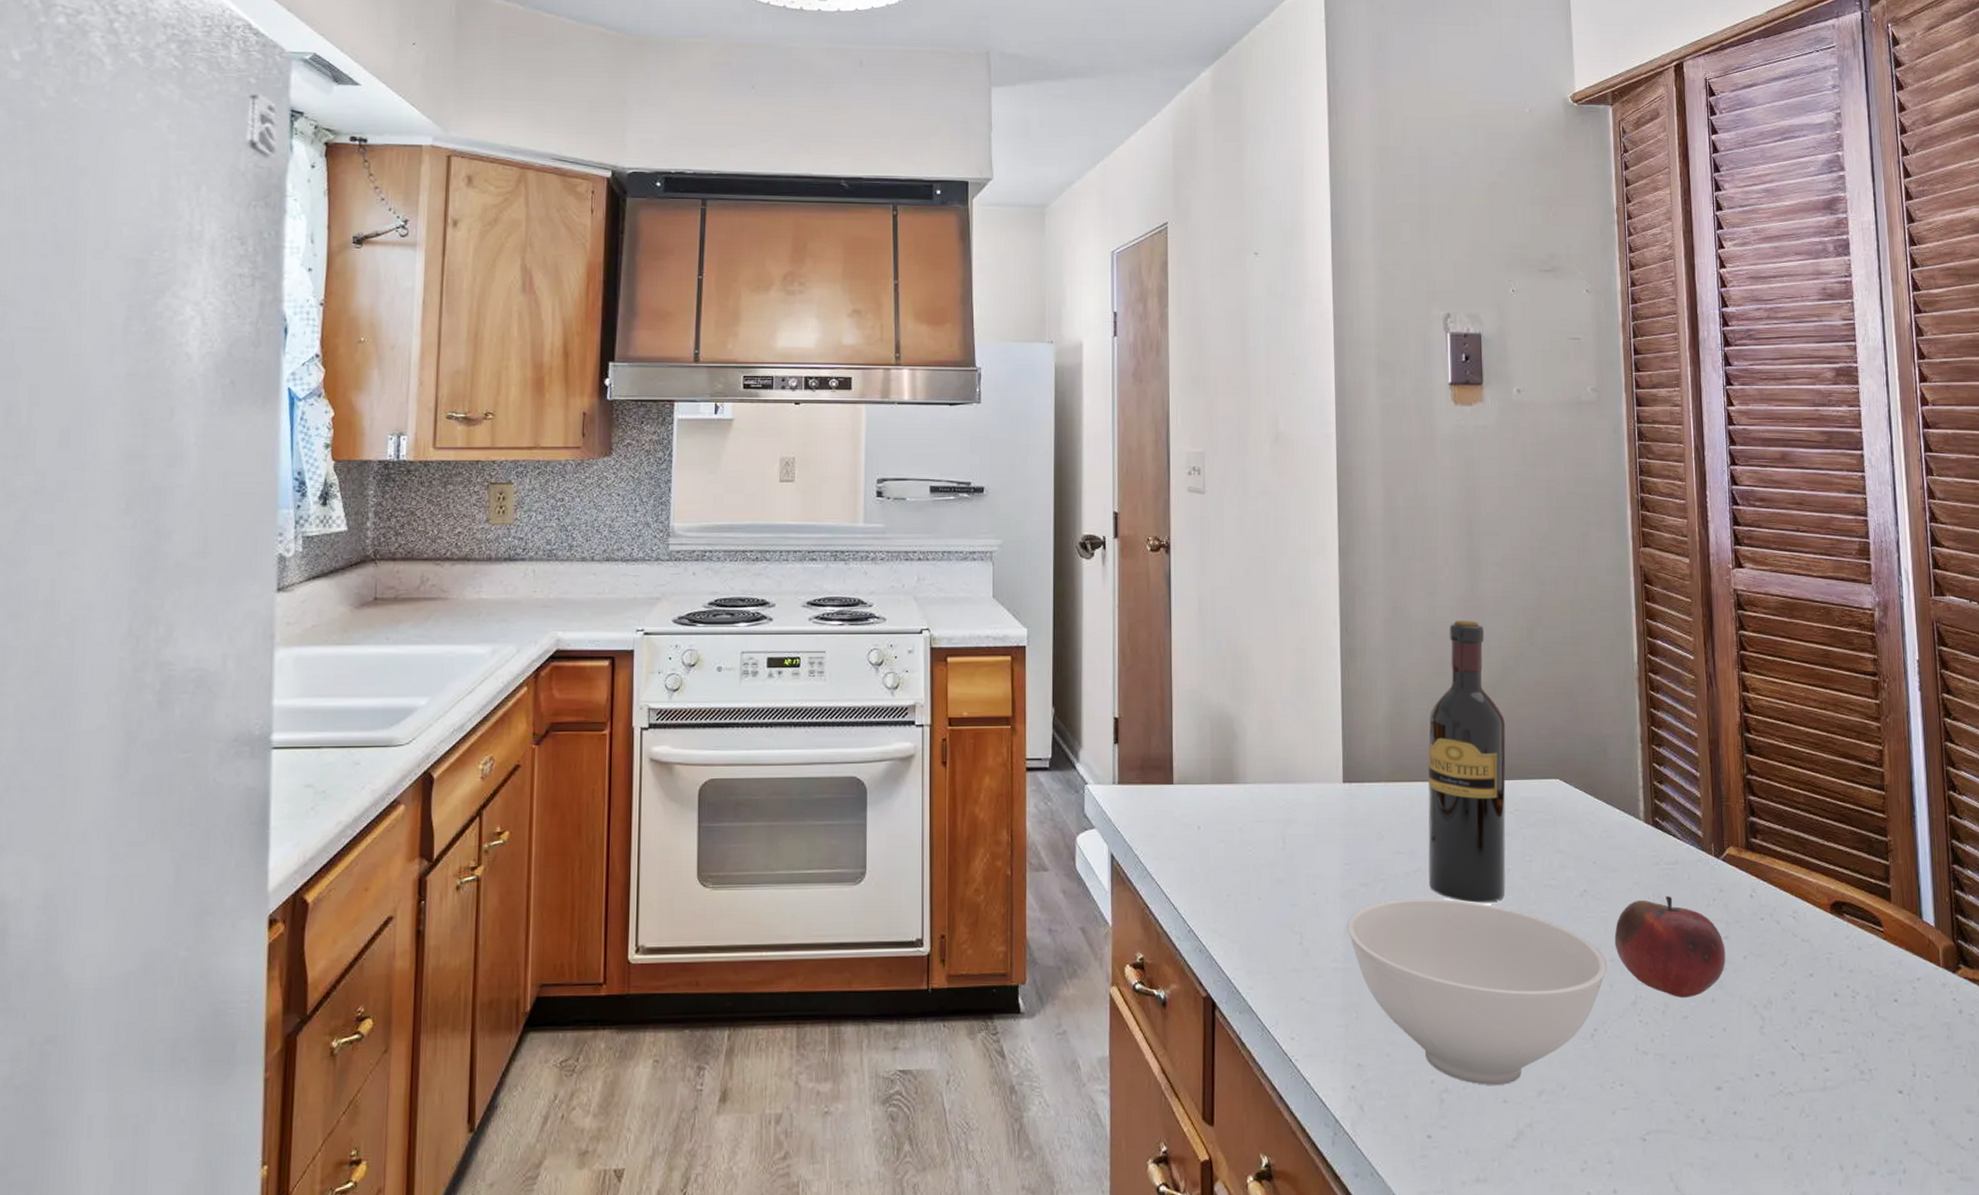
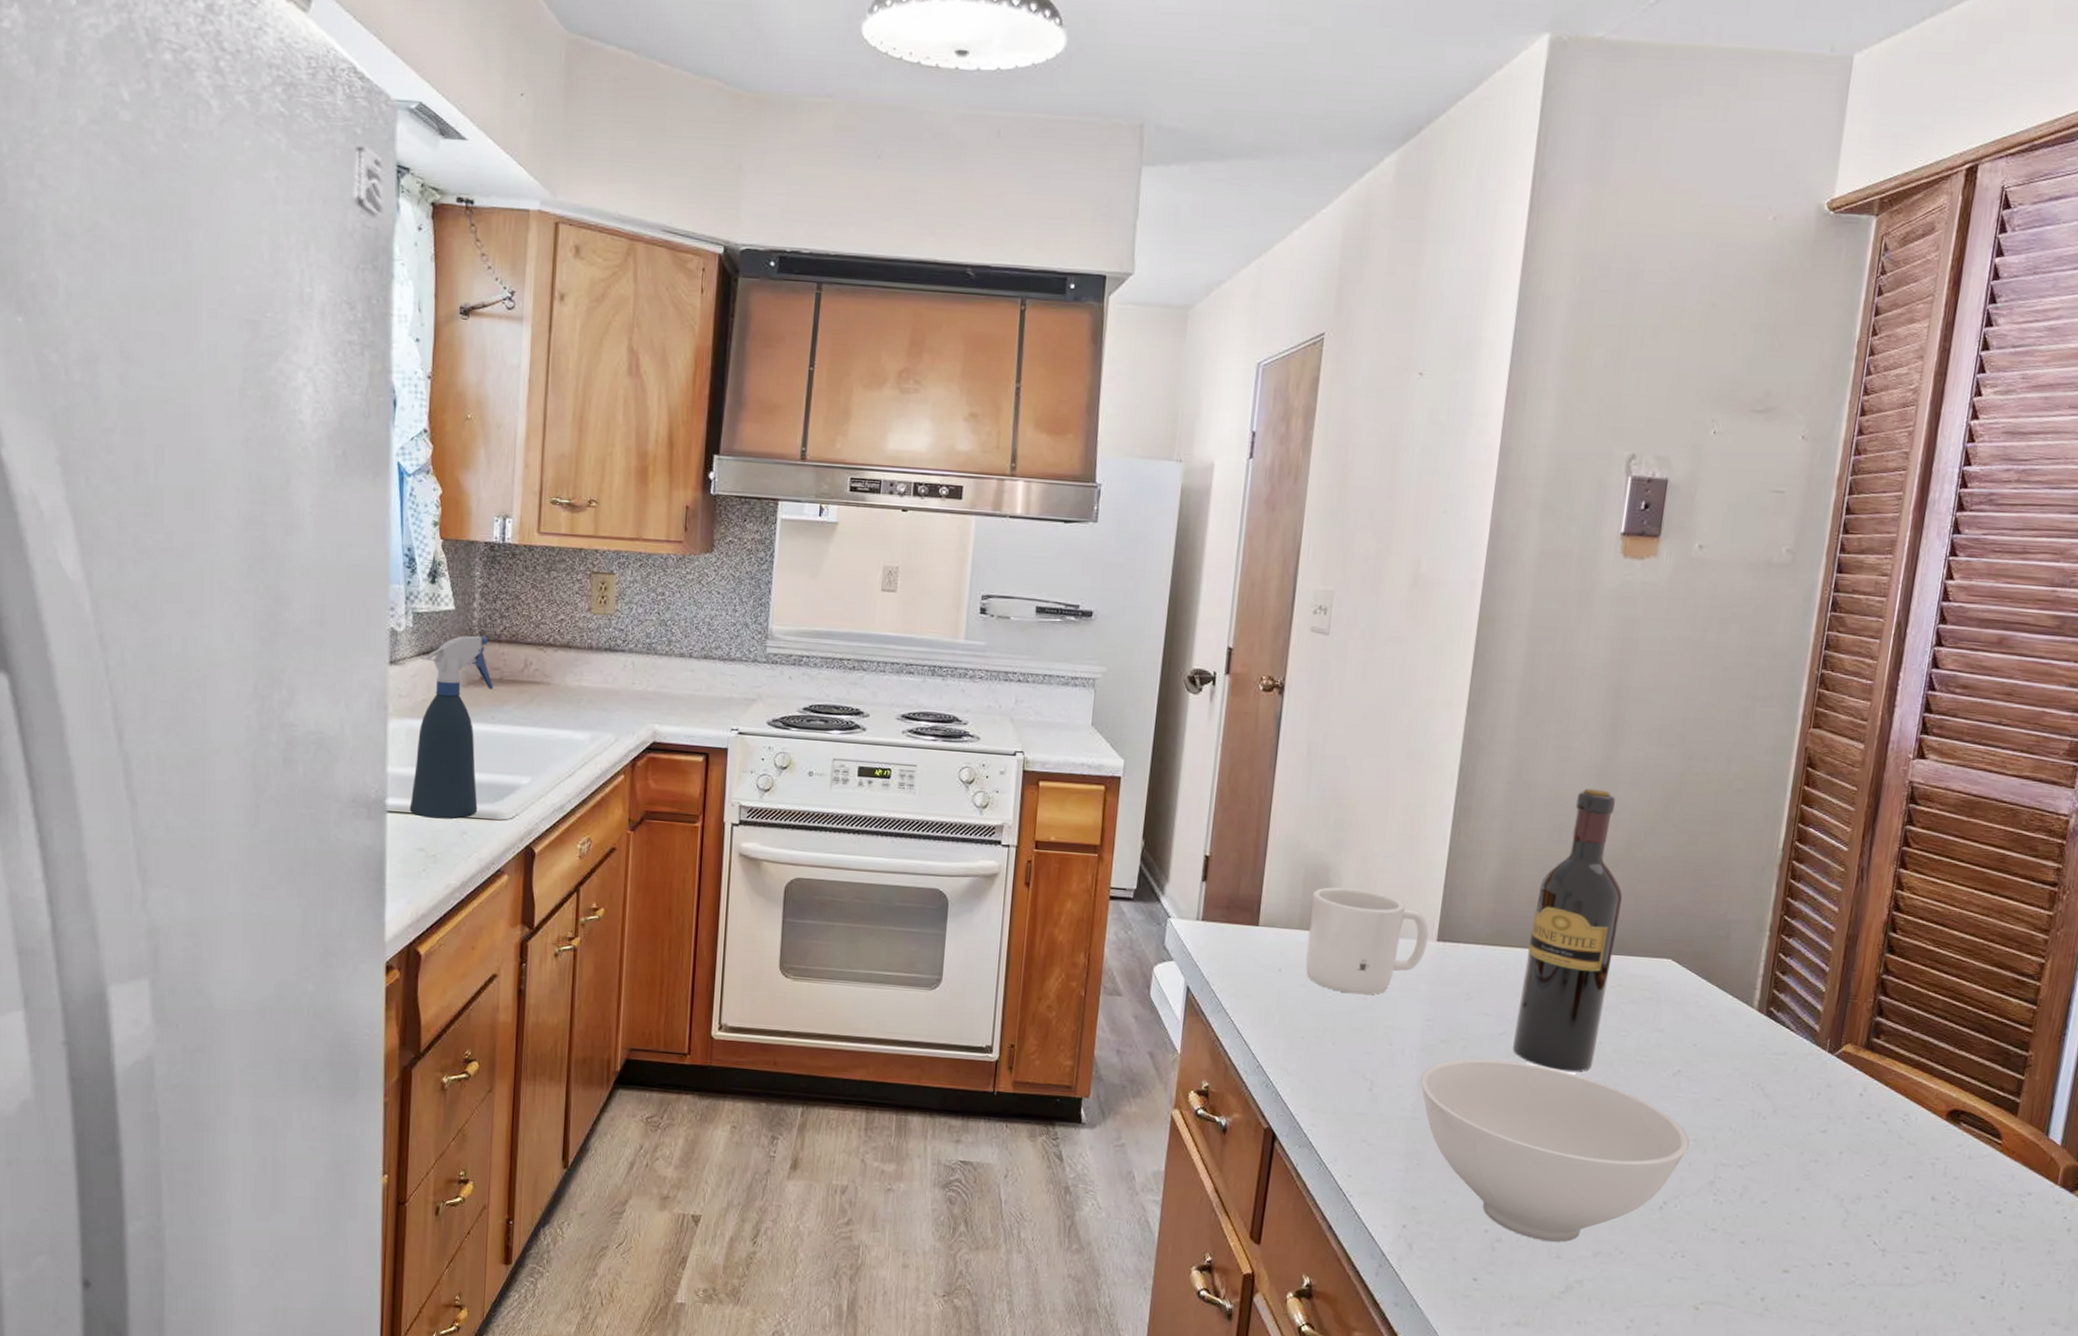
spray bottle: none [297,555,388,751] -> present [409,635,493,819]
mug: none [1220,737,1334,845] -> present [1305,887,1429,995]
fruit: present [1614,895,1726,998] -> none [1701,1084,1822,1184]

